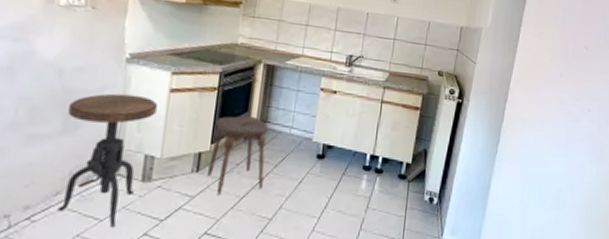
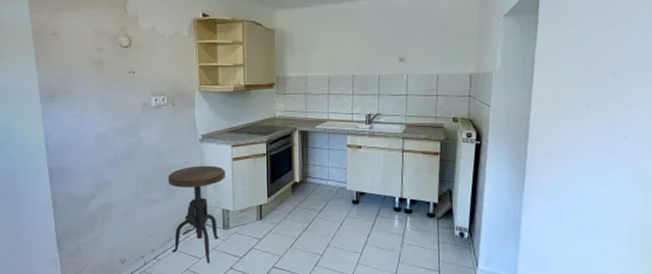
stool: present [208,116,268,195] -> none [269,174,311,237]

